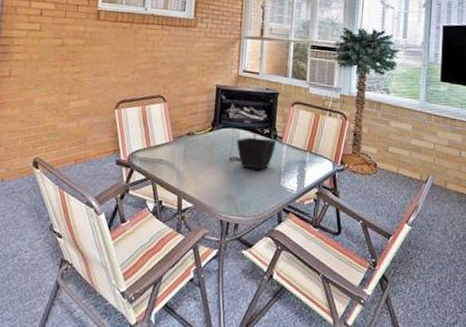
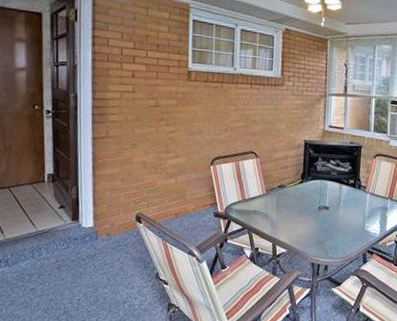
flower pot: present [237,137,276,170] -> none [325,187,360,217]

